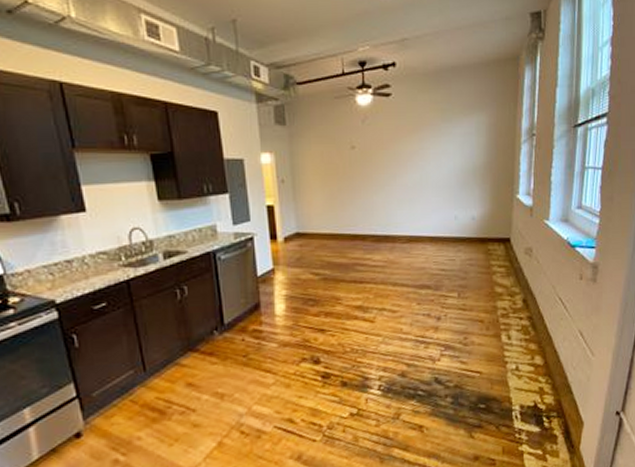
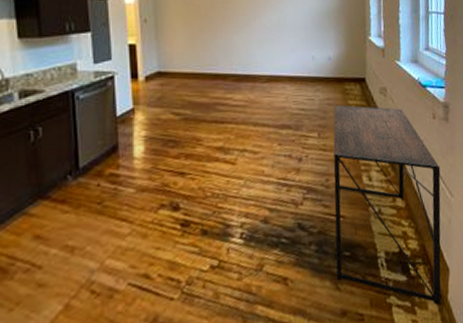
desk: none [470,265,583,455] -> present [333,104,441,306]

